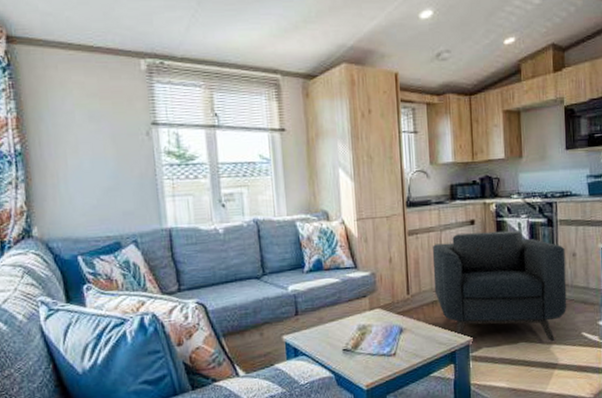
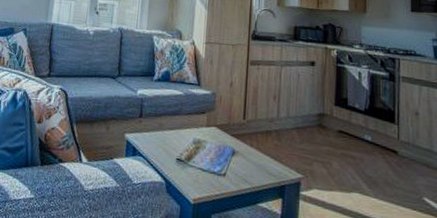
armchair: present [432,230,567,342] -> none [270,72,407,201]

